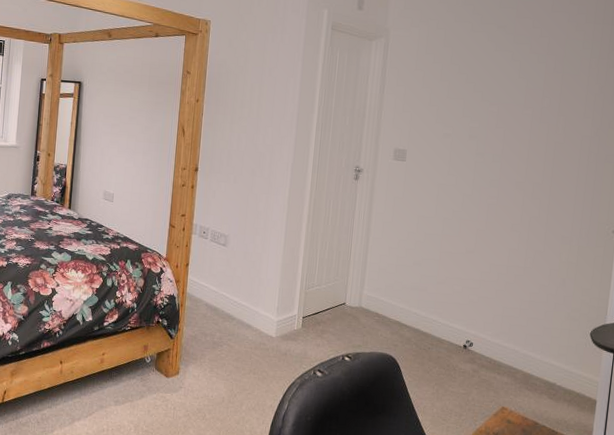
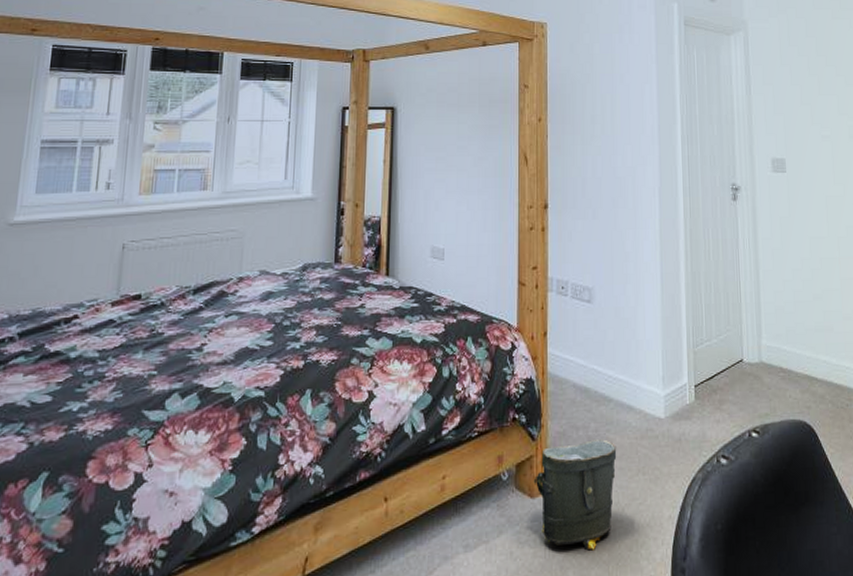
bag: none [169,344,235,419] -> present [533,439,617,551]

